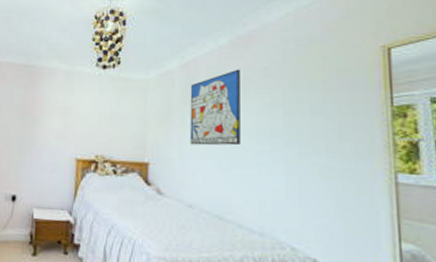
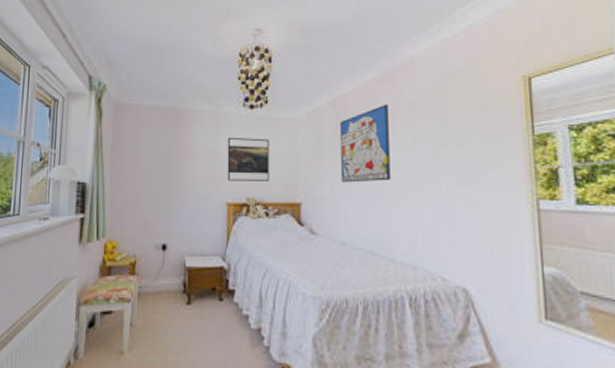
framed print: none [77,95,120,140] -> present [227,137,269,181]

